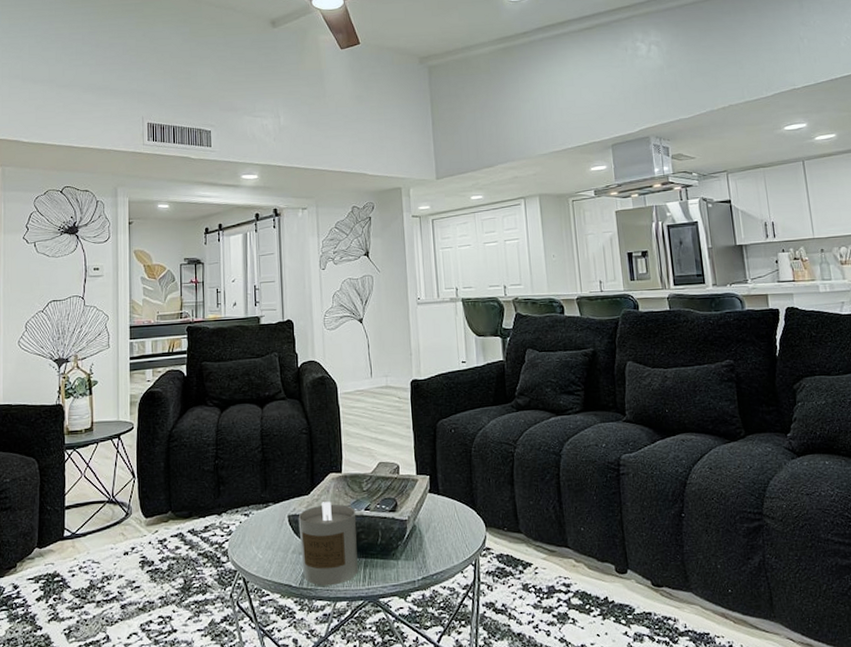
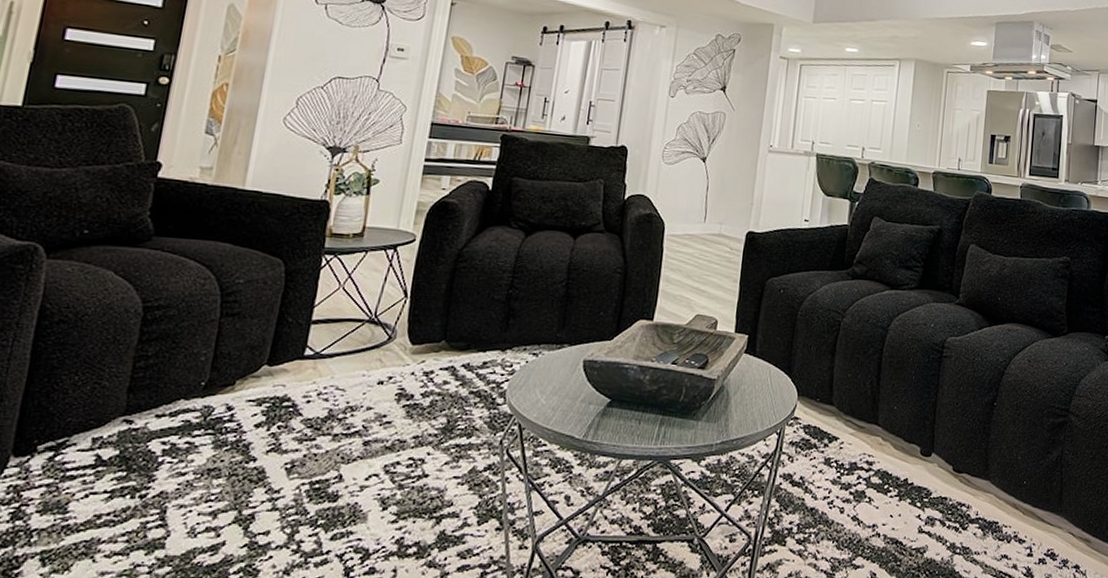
candle: present [298,501,358,586] -> none [589,350,662,442]

